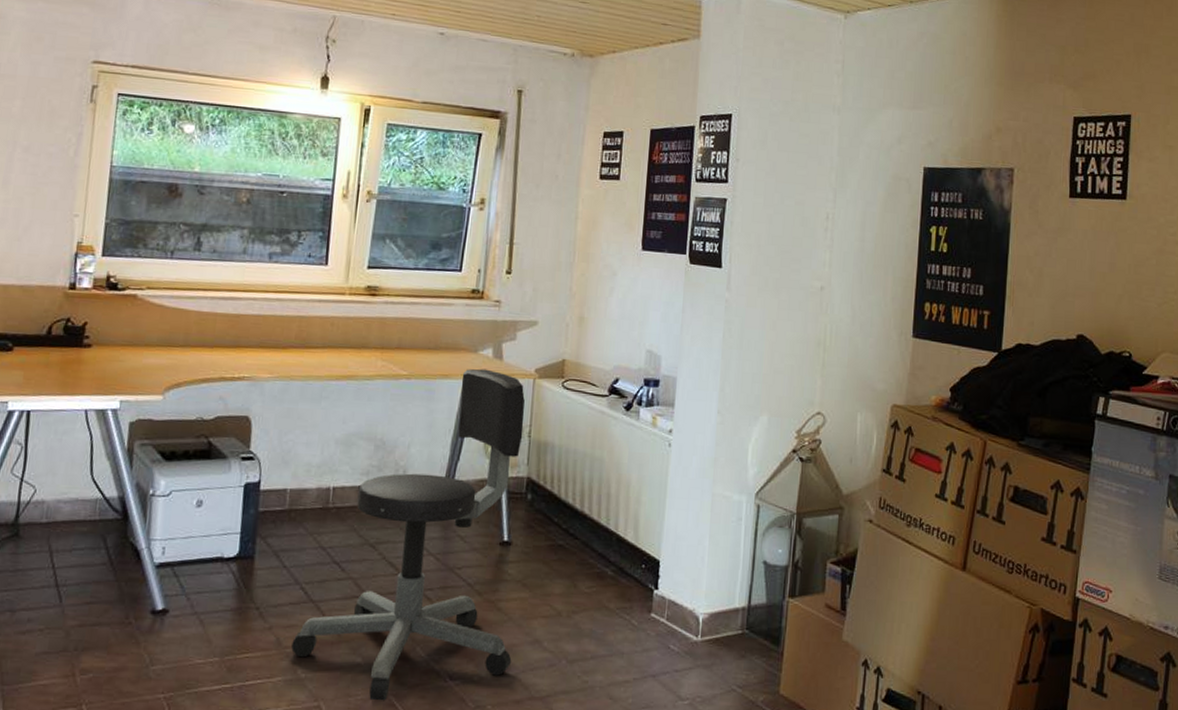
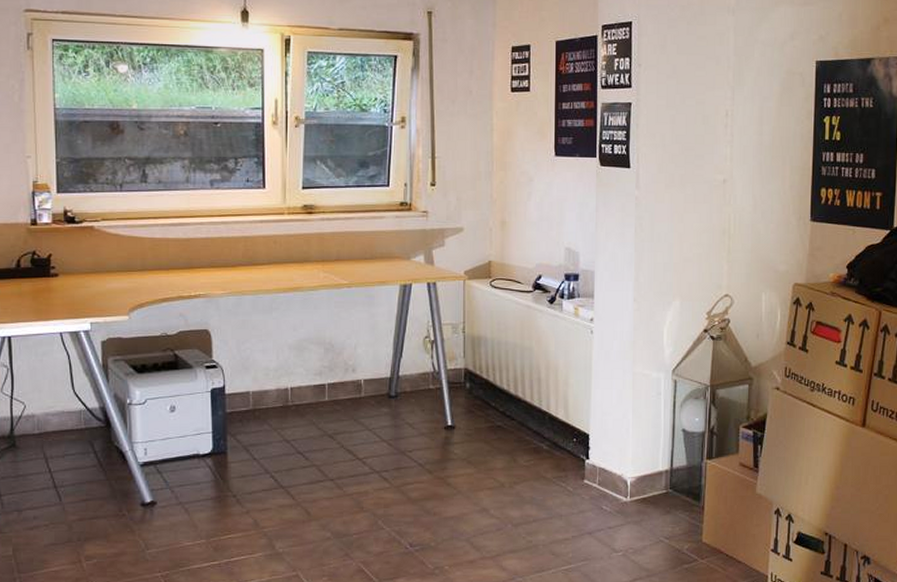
office chair: present [291,368,525,701] -> none [268,274,463,568]

